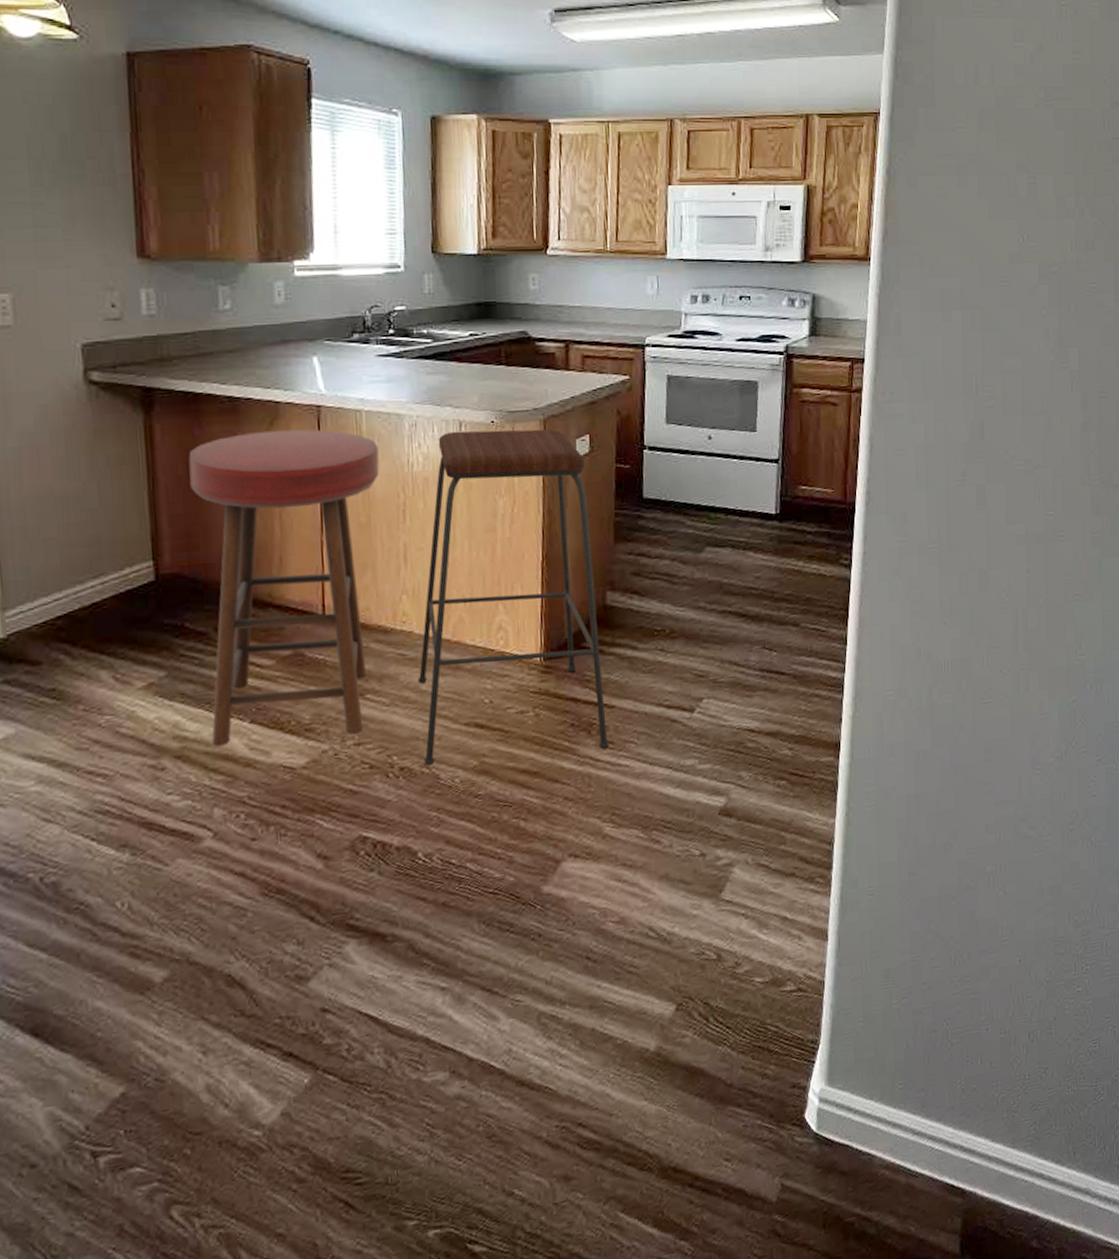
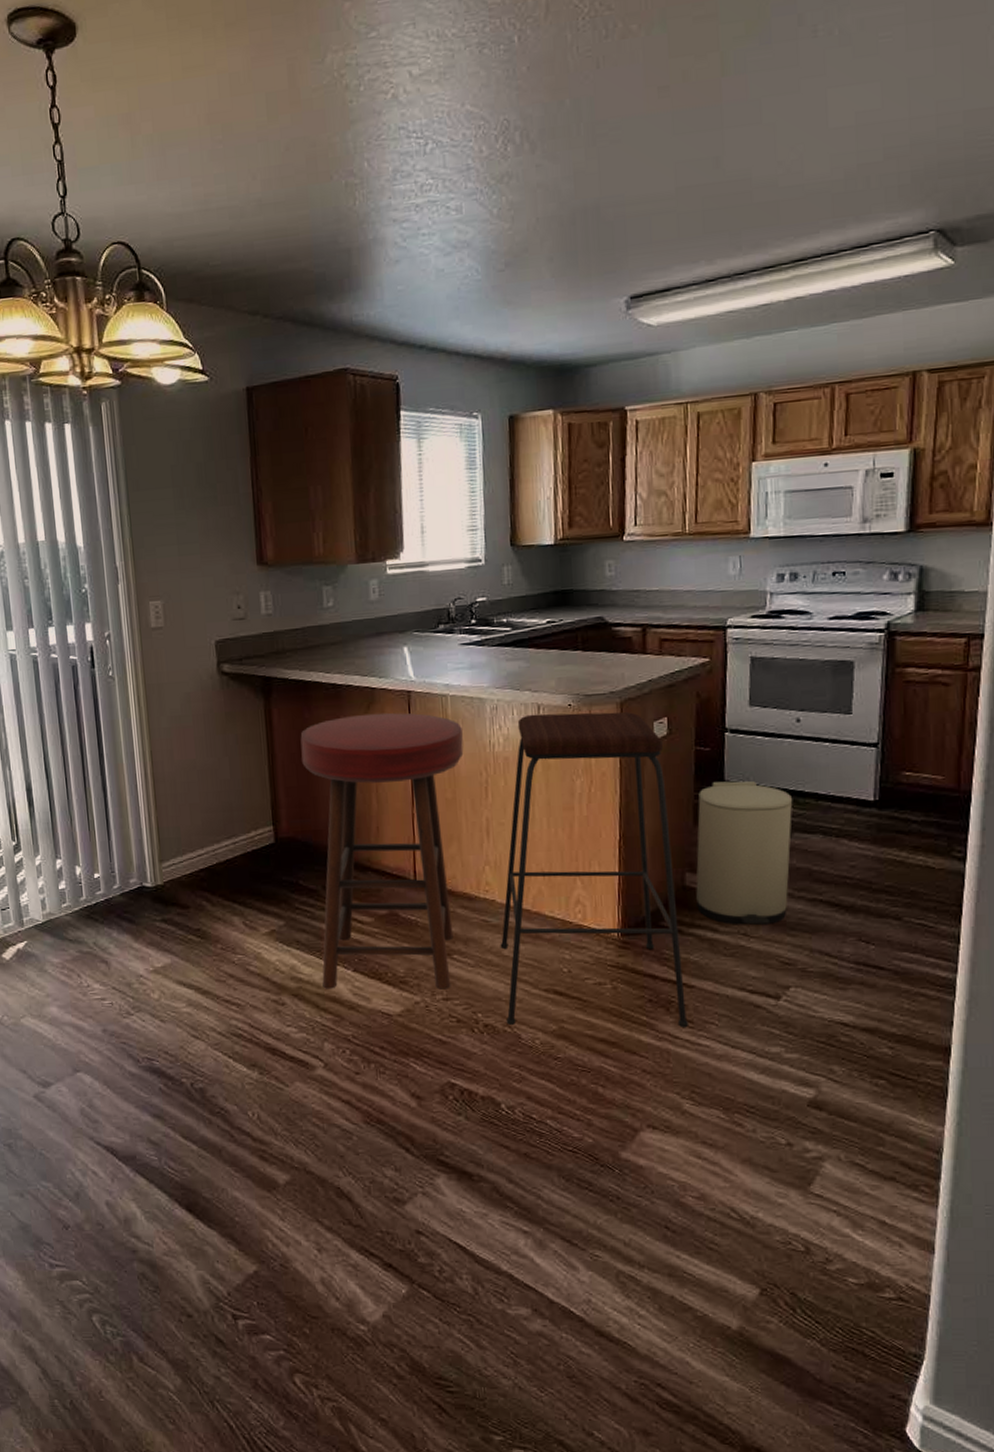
pedal bin: none [616,497,706,641] -> present [696,781,793,925]

